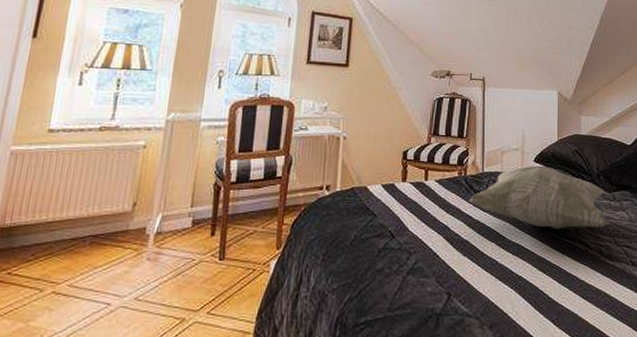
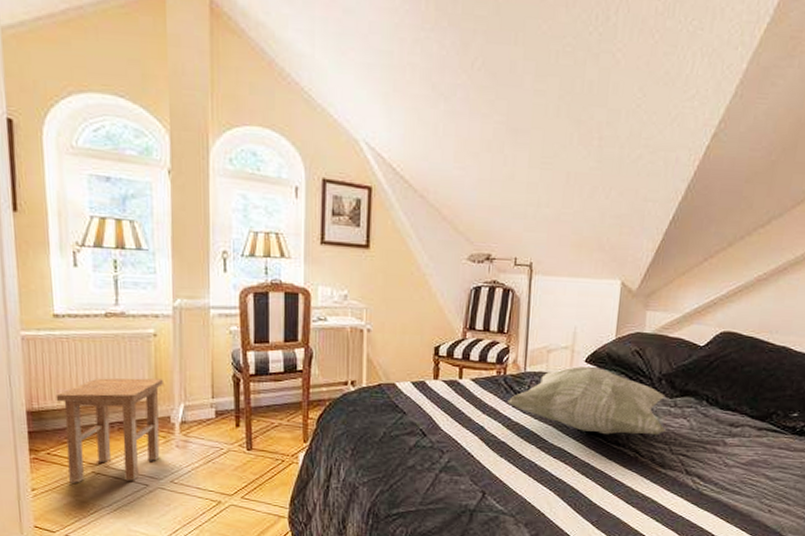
stool: none [25,189,145,306] -> present [56,378,163,483]

